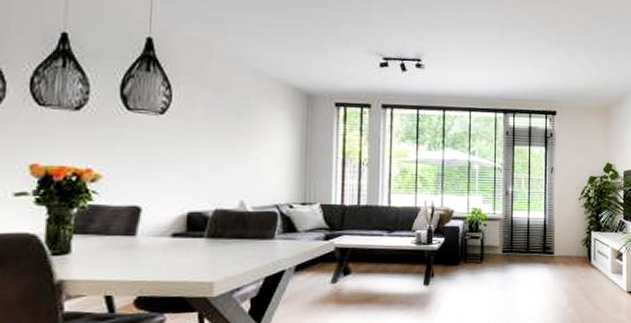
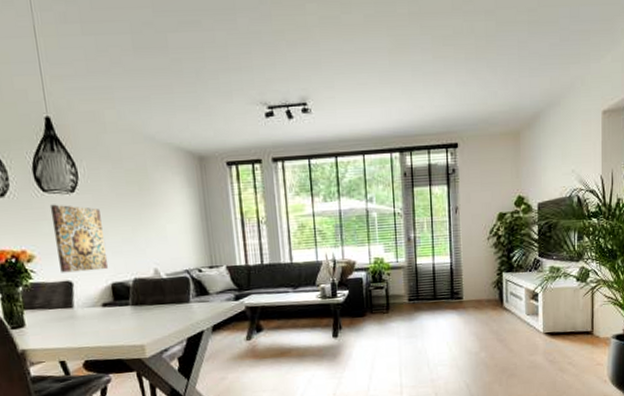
wall art: none [129,124,189,197] -> present [49,204,109,273]

